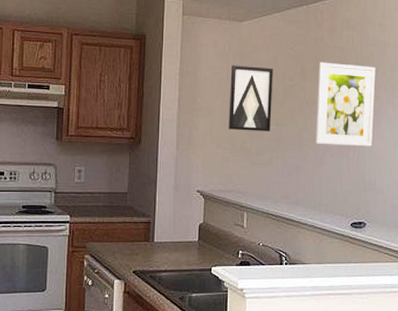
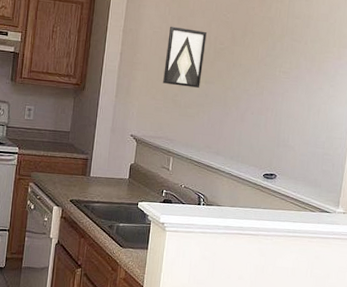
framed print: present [315,62,376,147] -> none [238,29,299,109]

